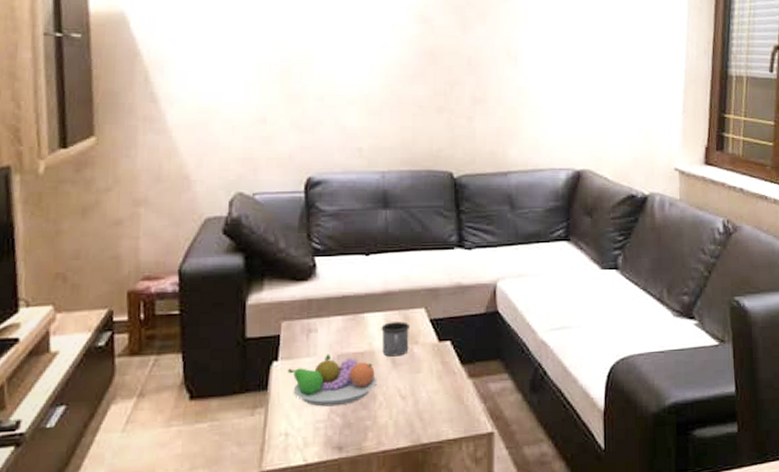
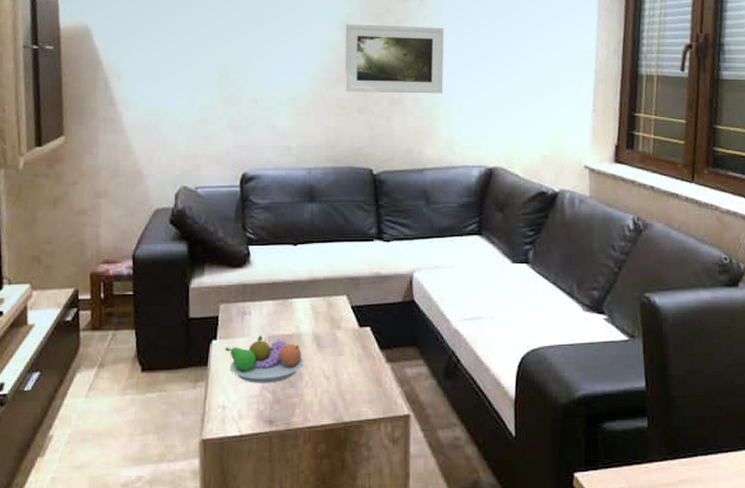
mug: present [381,321,409,357] -> none [307,307,333,340]
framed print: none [422,17,530,93] -> present [344,24,444,94]

